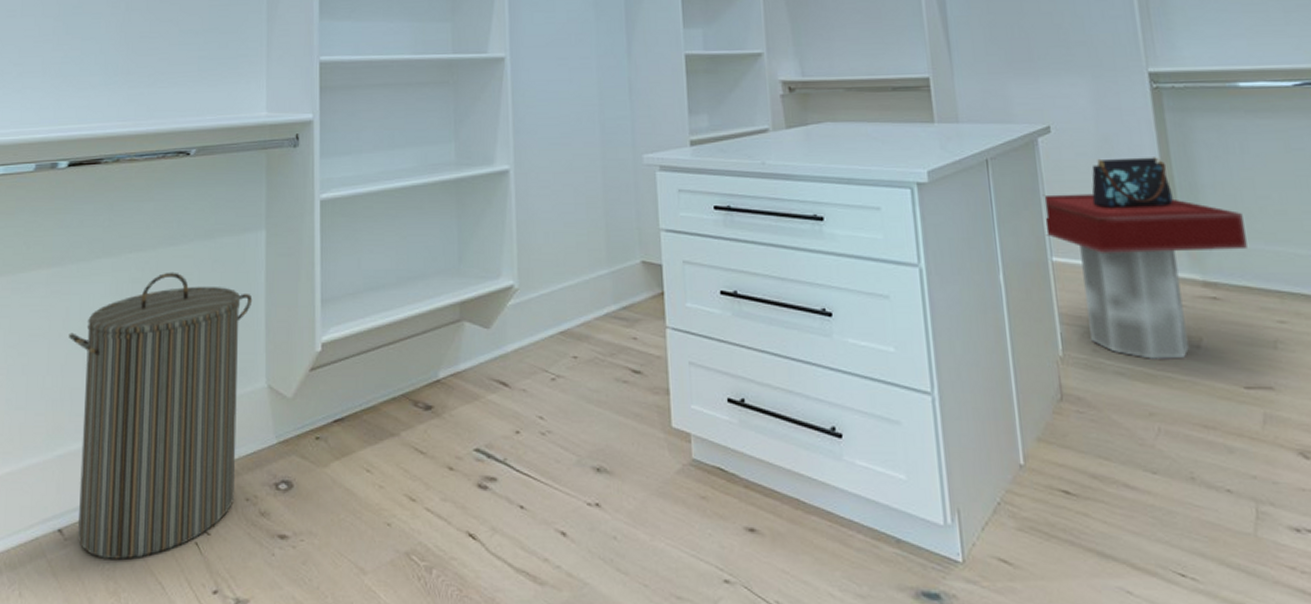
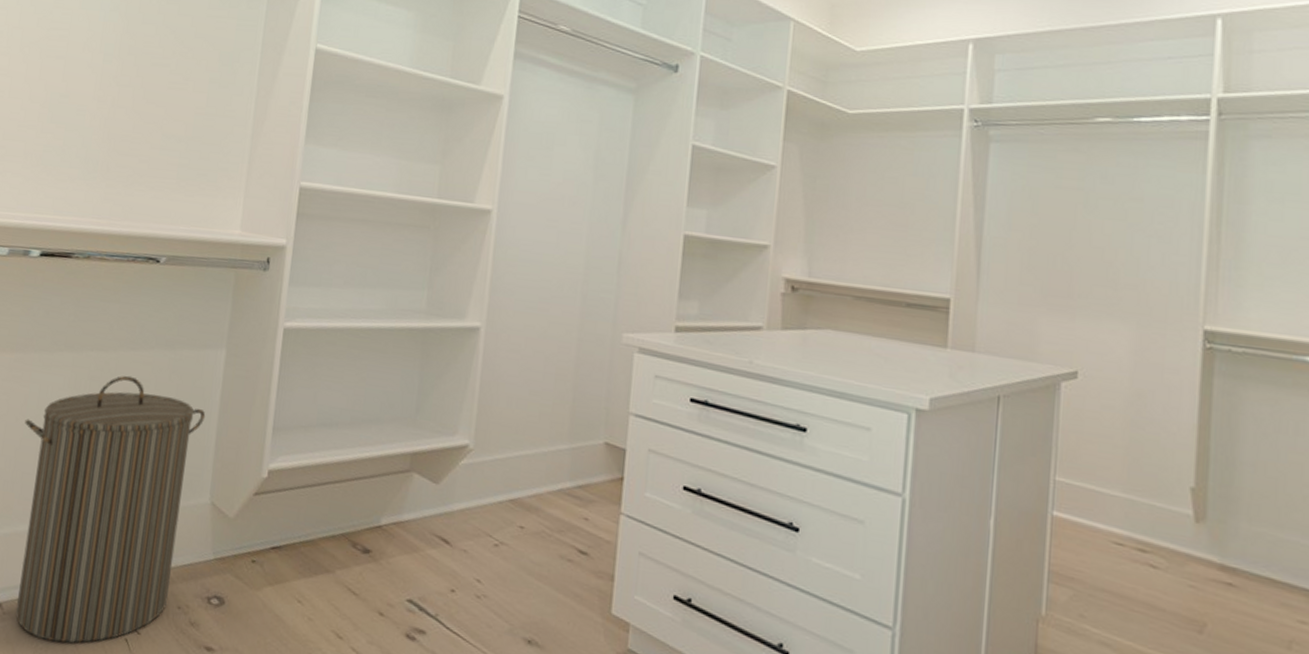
side table: present [1044,193,1248,359] -> none [1051,444,1282,642]
handbag: present [1091,157,1174,209] -> none [1110,414,1205,478]

